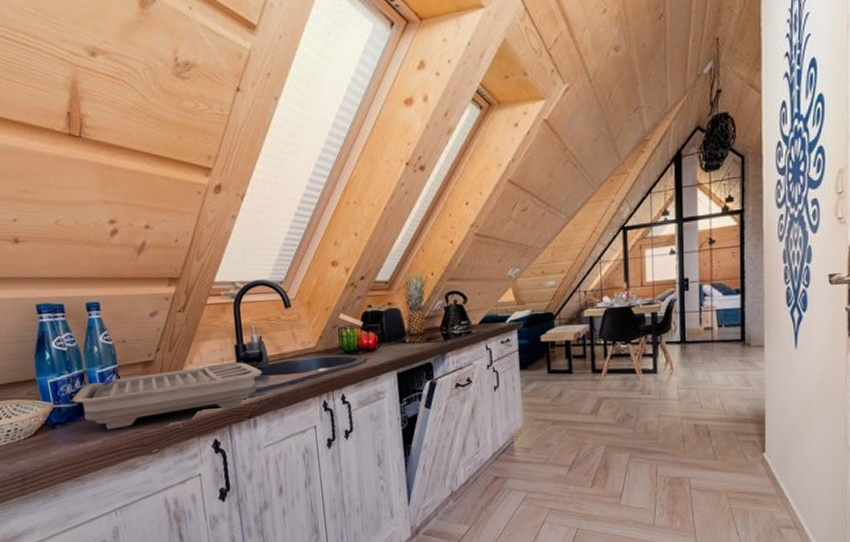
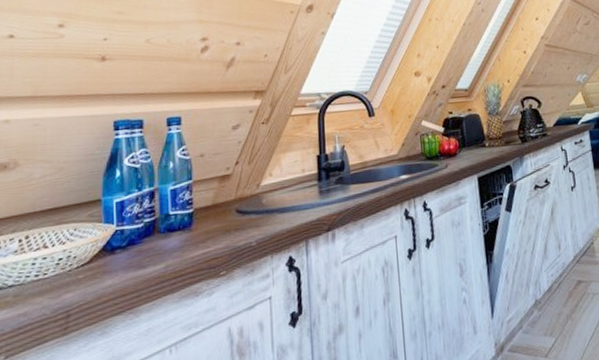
dish rack: present [71,362,263,430] -> none [137,172,344,252]

